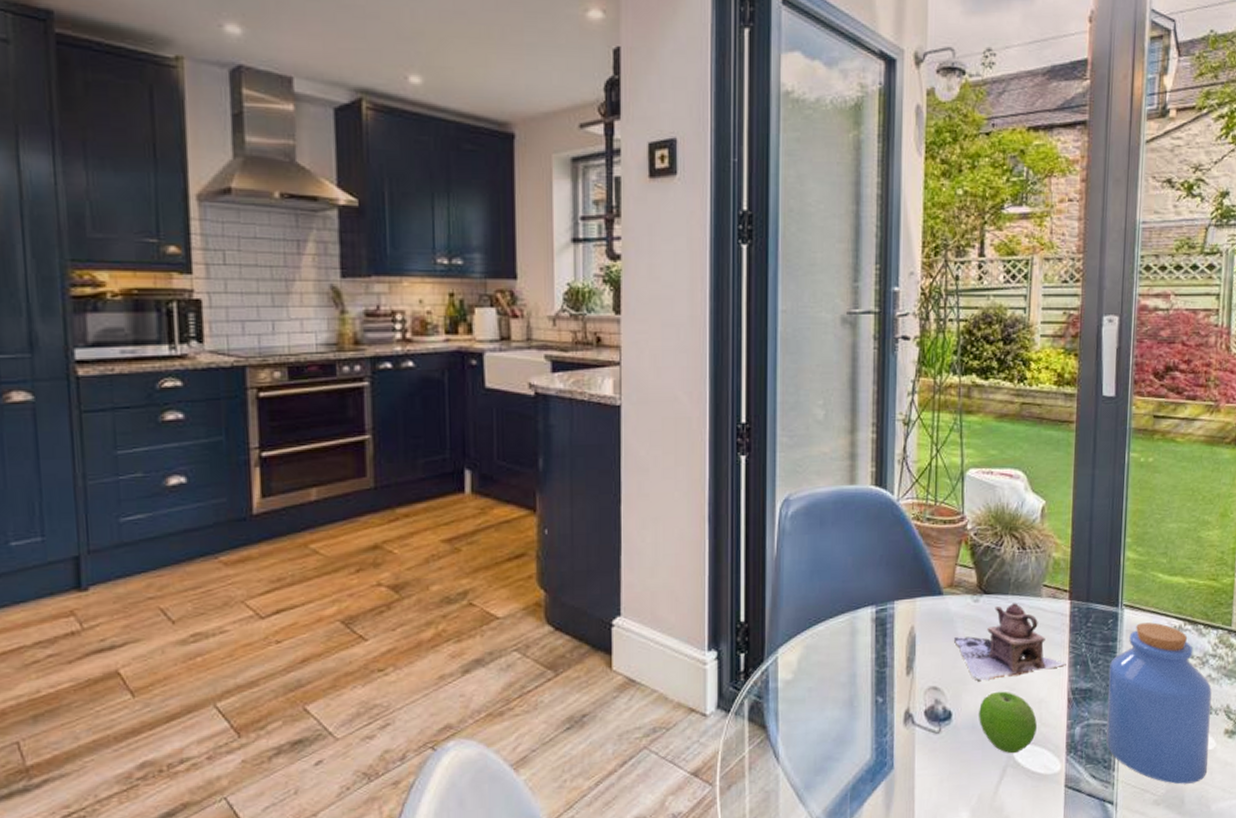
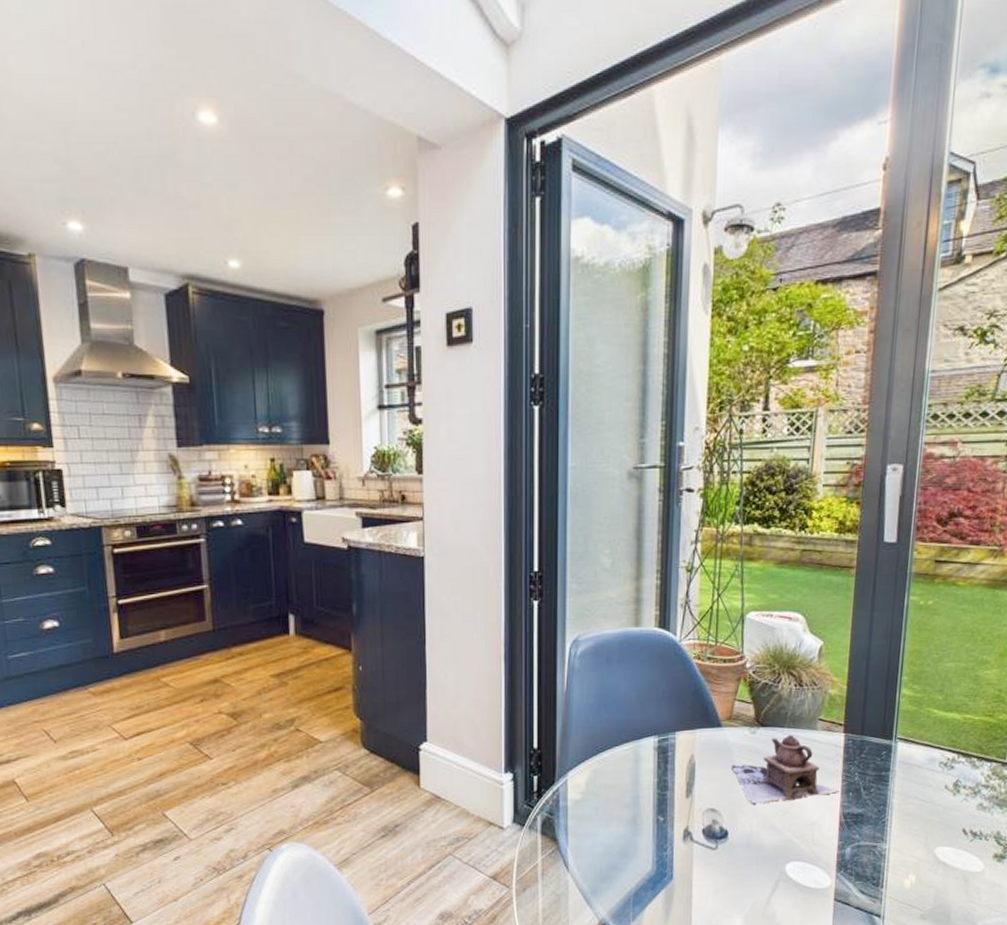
fruit: present [978,691,1037,754] -> none [752,814,809,870]
jar: present [1105,622,1212,785] -> none [875,755,983,902]

